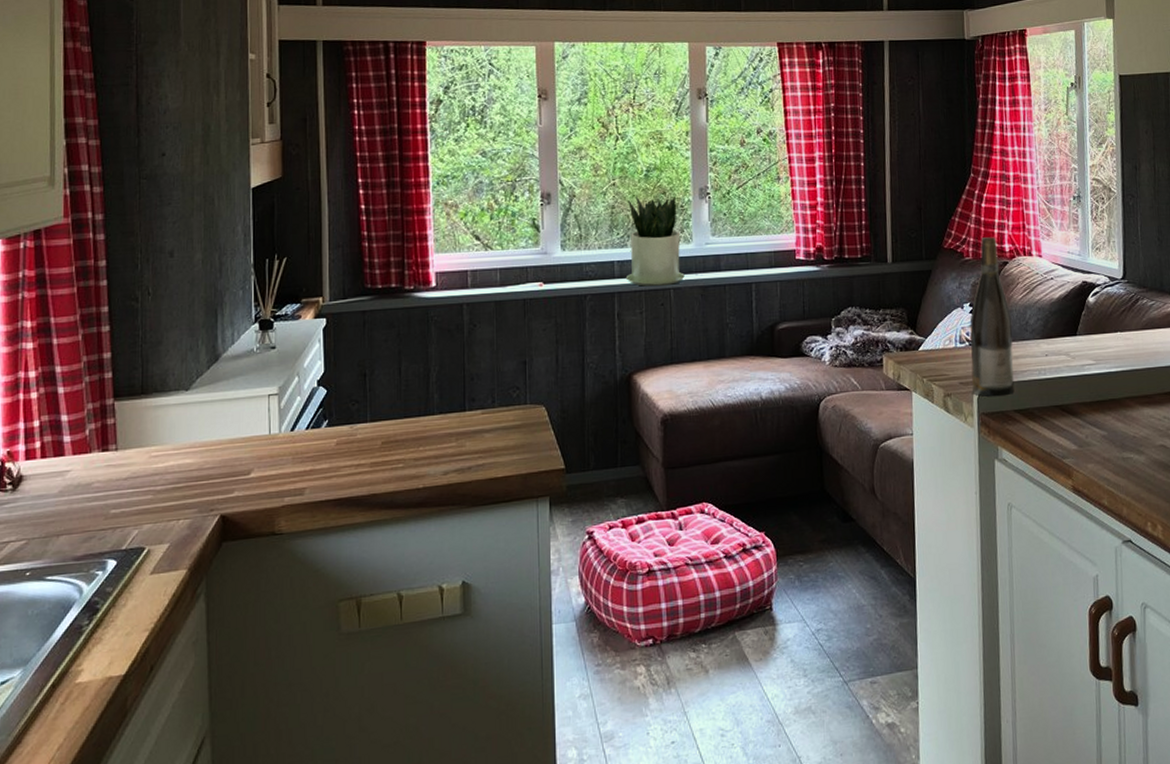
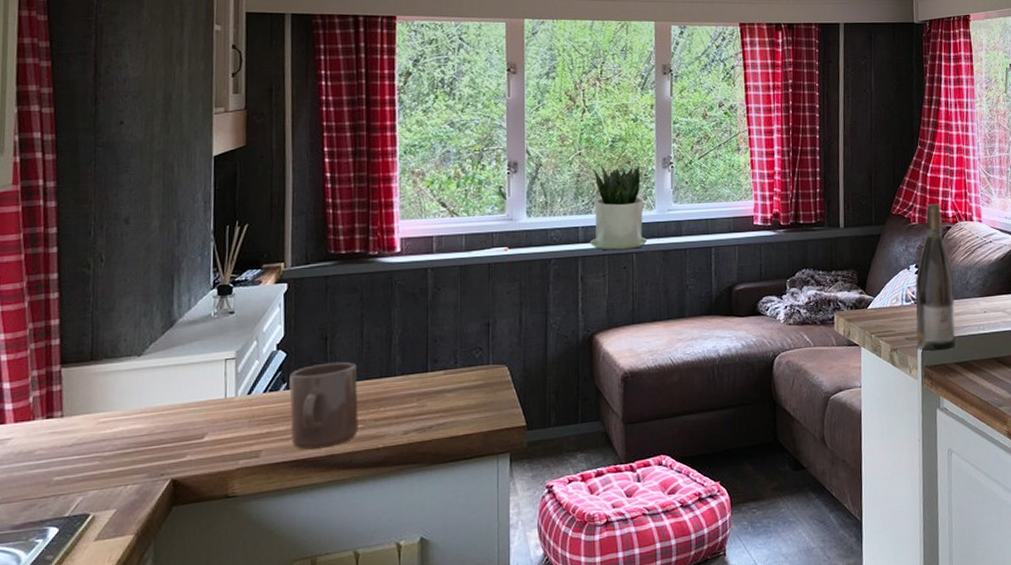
cup: none [331,399,399,487] -> present [289,361,359,449]

